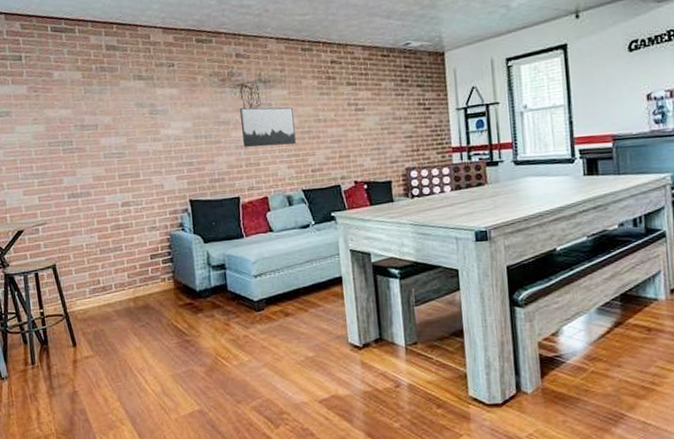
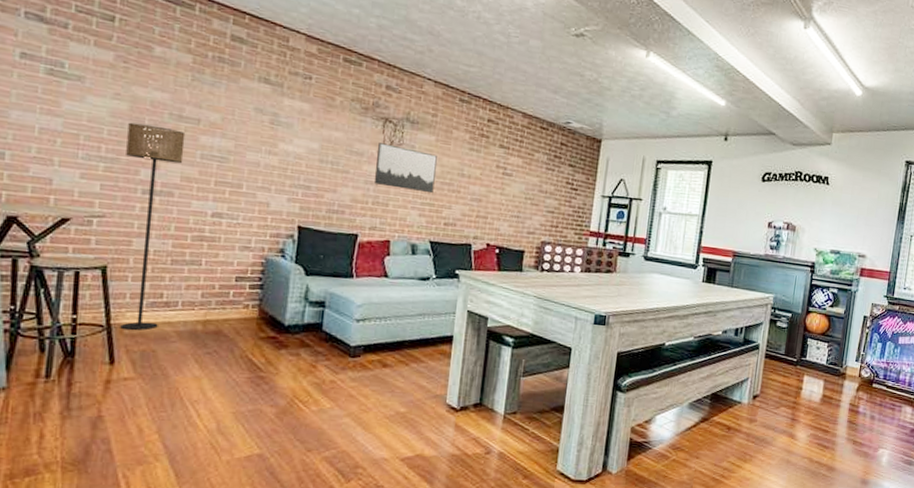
floor lamp: none [47,138,101,315] -> present [120,122,186,330]

